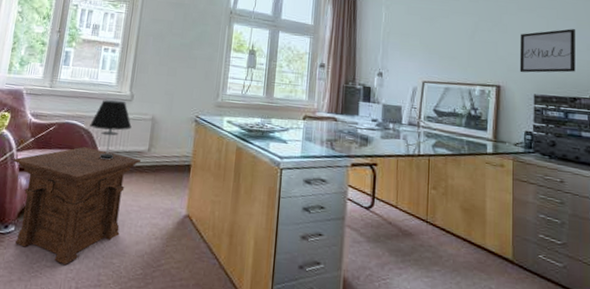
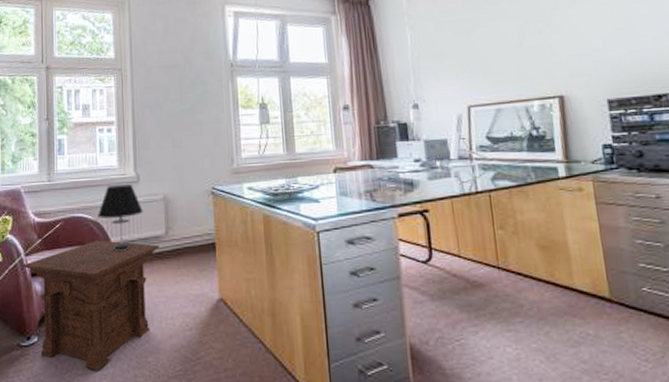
wall art: present [519,29,576,73] -> none [579,13,656,76]

